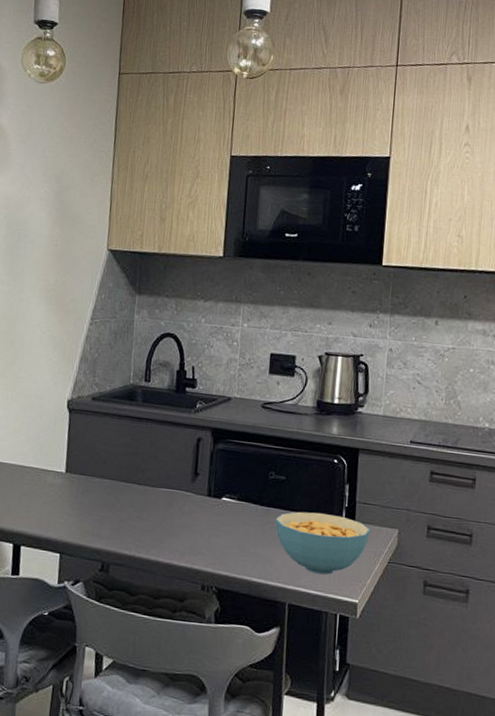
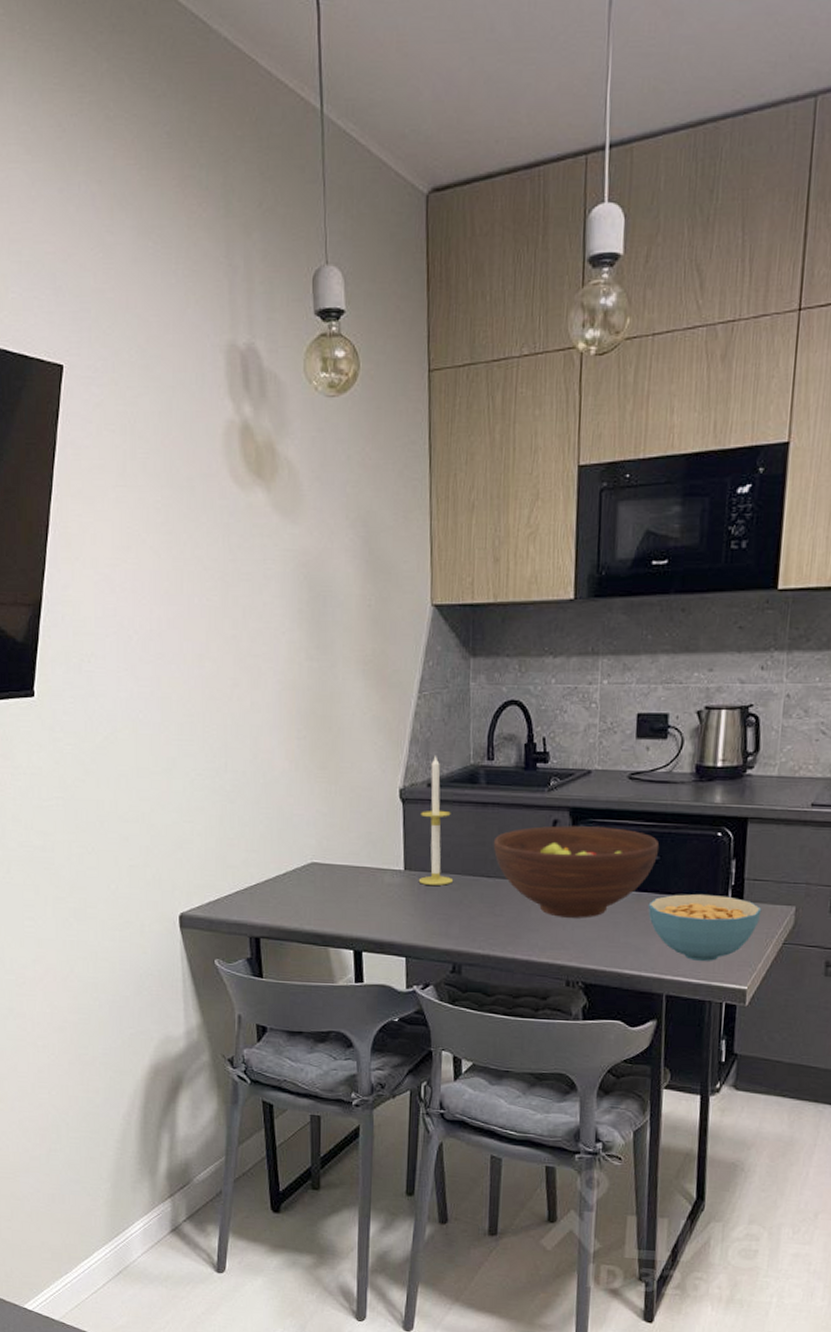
candle: none [77,373,110,489] -> present [418,754,454,885]
fruit bowl: none [144,442,286,528] -> present [493,825,660,918]

